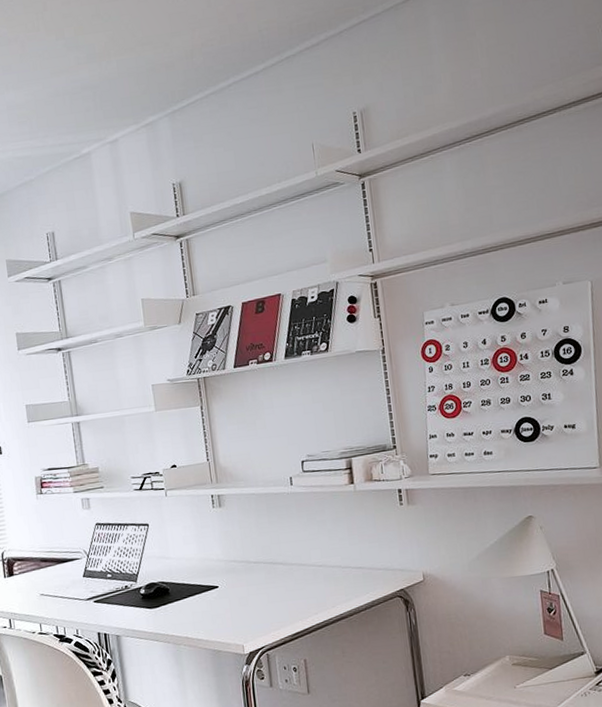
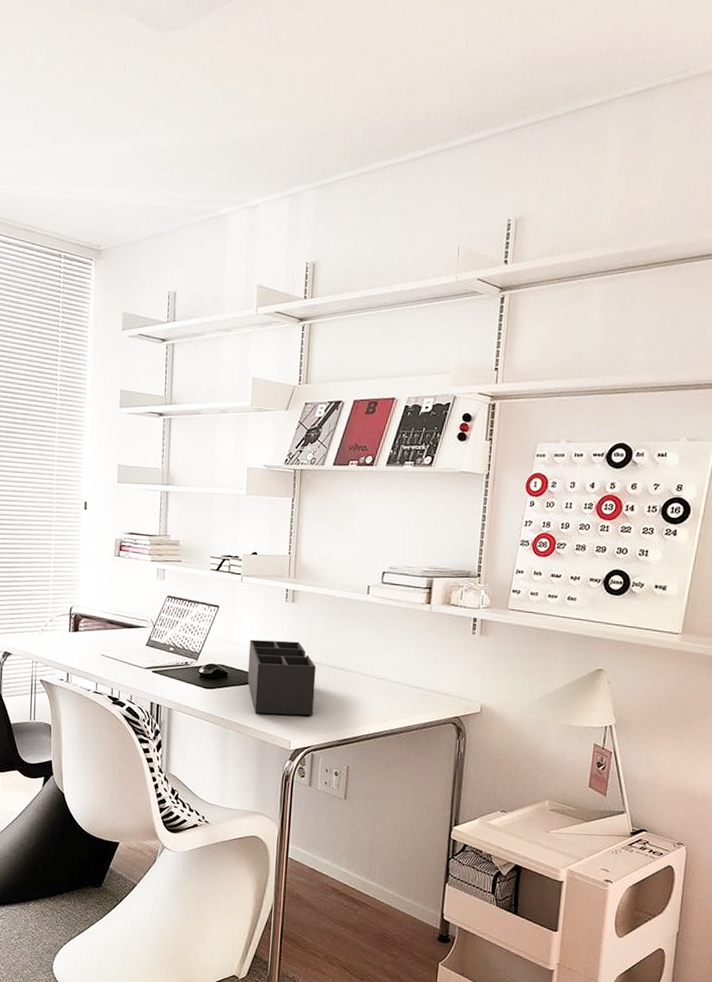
desk organizer: none [184,544,261,624] -> present [247,639,316,716]

